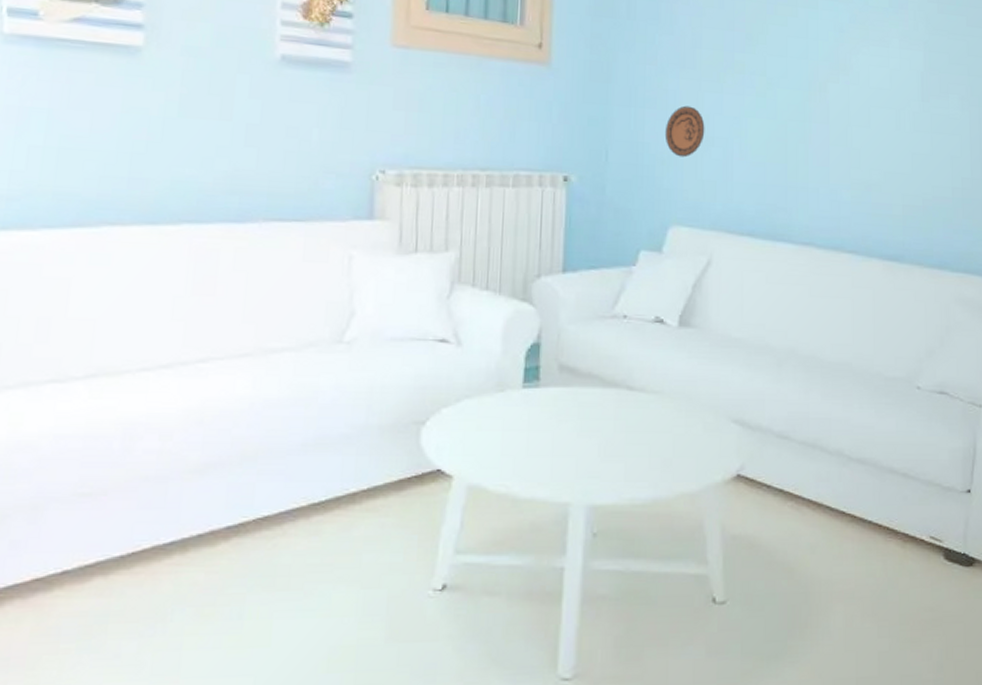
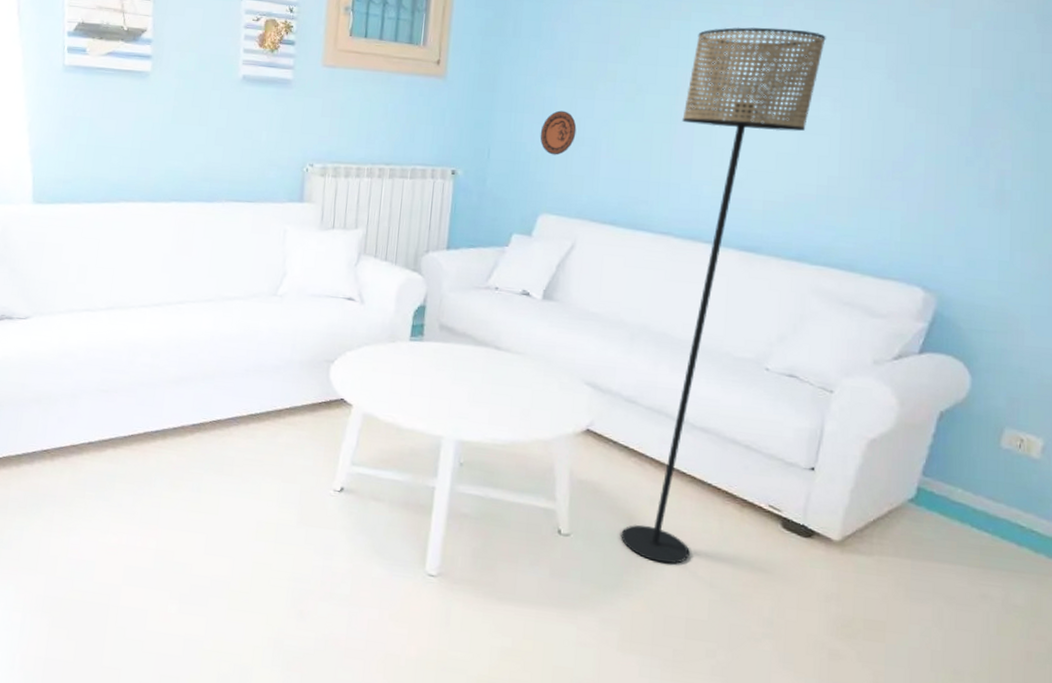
floor lamp: none [782,18,950,619] -> present [621,27,826,564]

